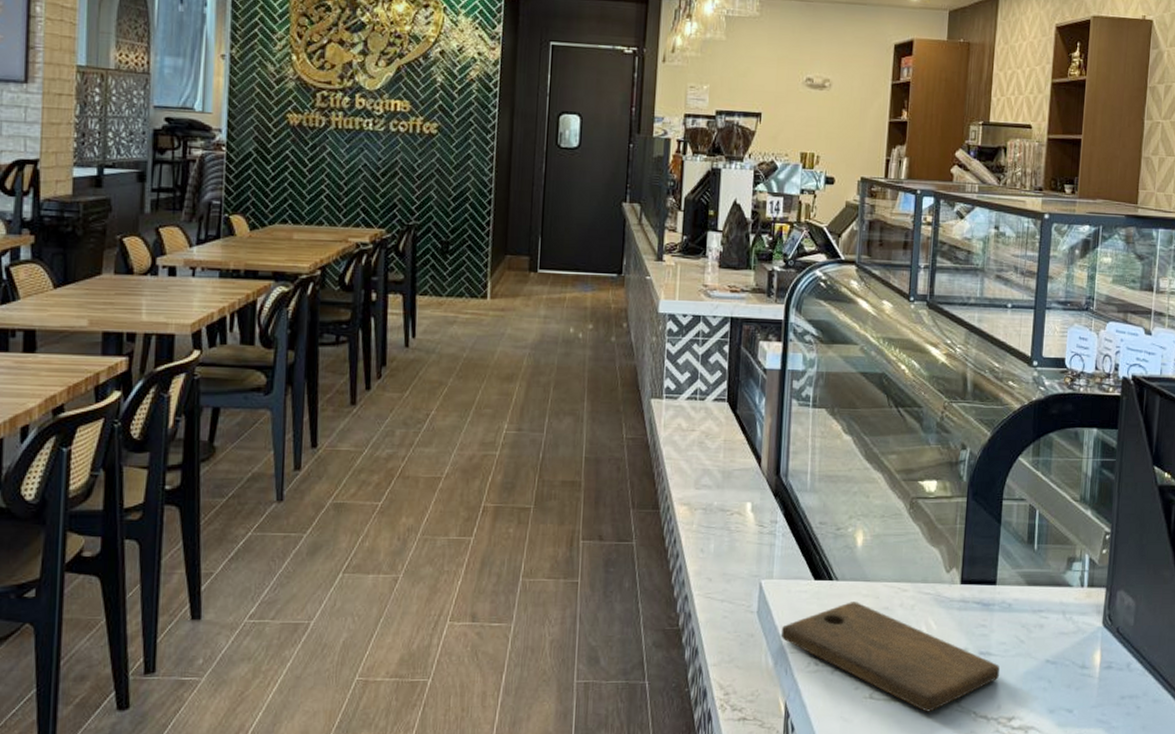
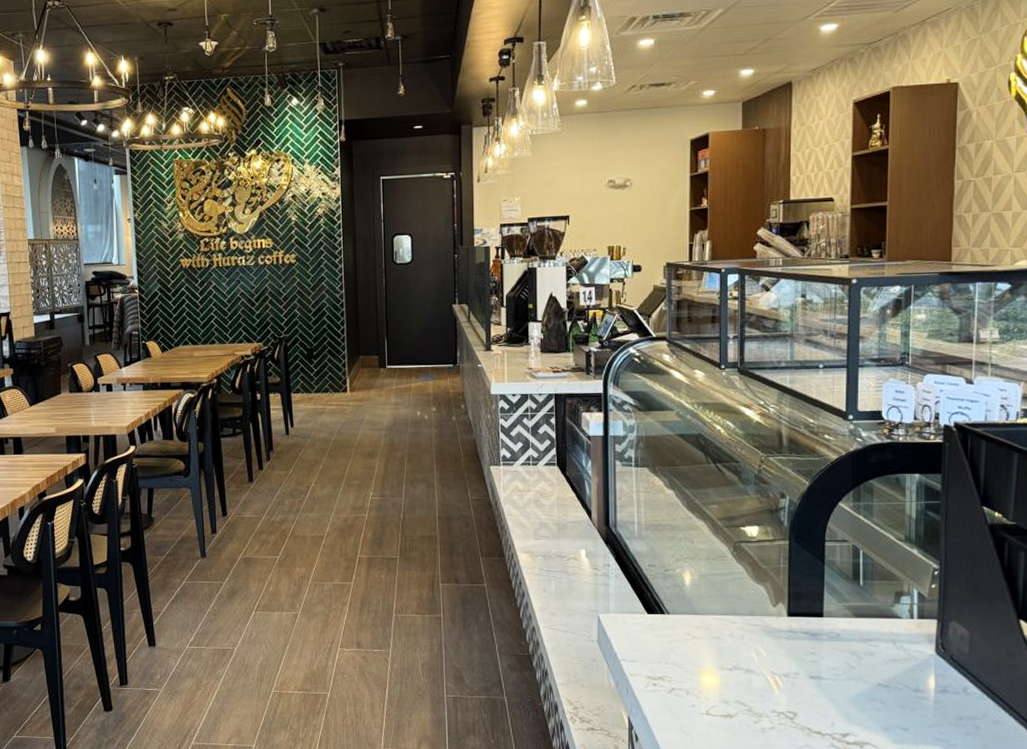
cutting board: present [780,602,1000,712] -> none [620,632,831,727]

